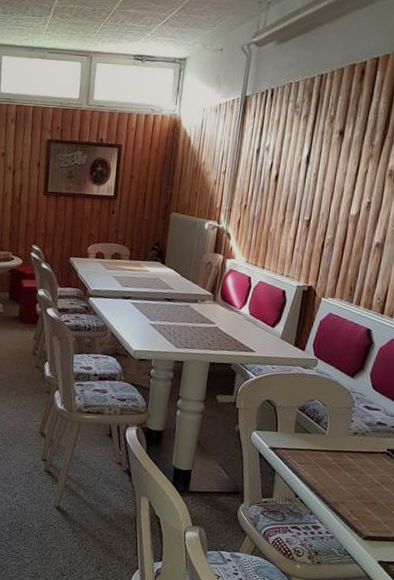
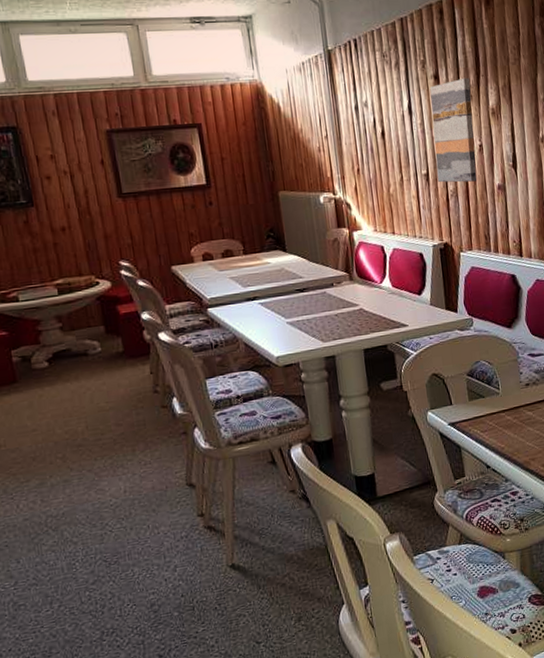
wall art: none [317,137,376,235] -> present [430,77,477,183]

